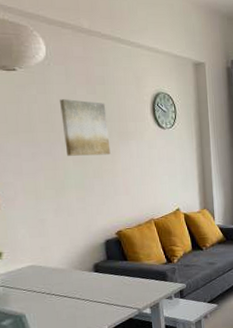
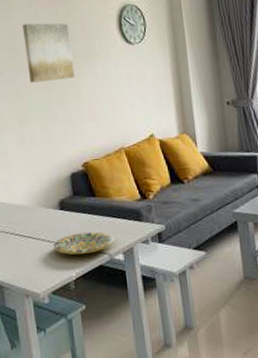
plate: none [88,290,143,311] -> present [54,231,115,255]

